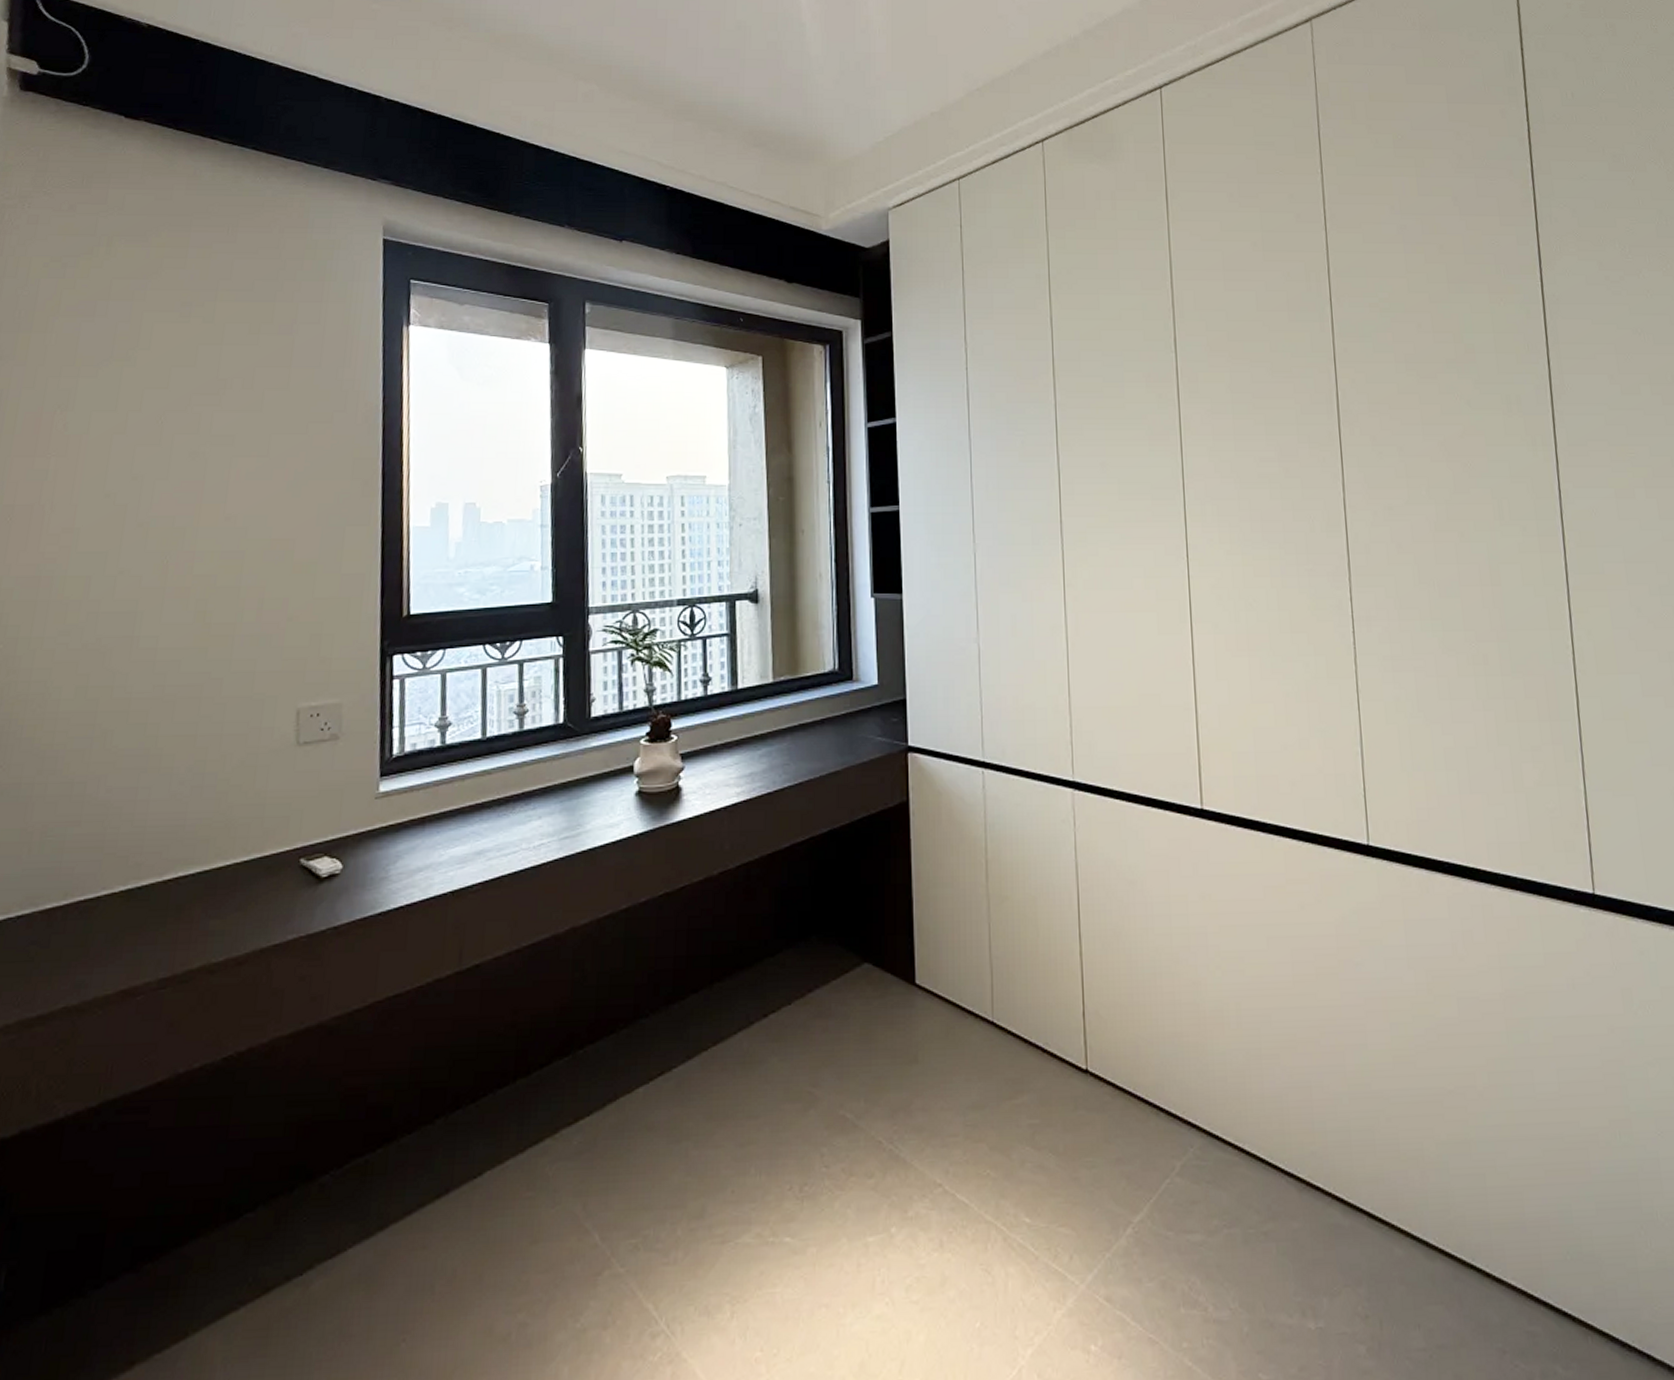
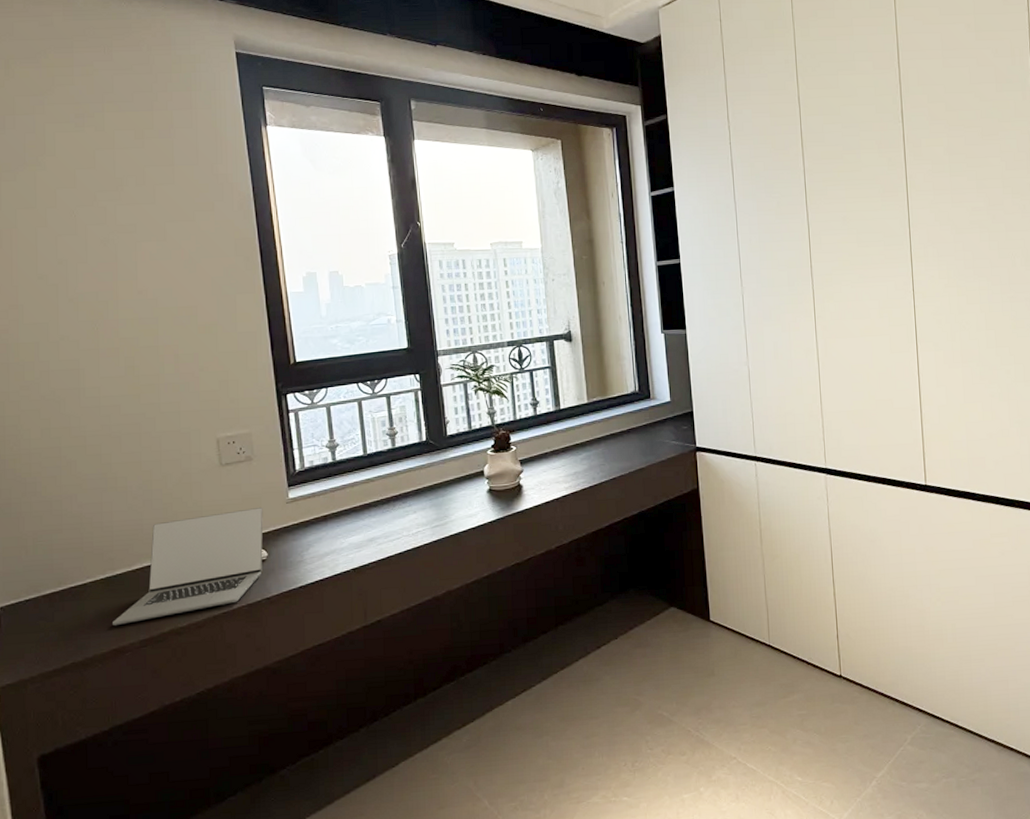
laptop: none [126,801,344,958] -> present [113,506,263,626]

